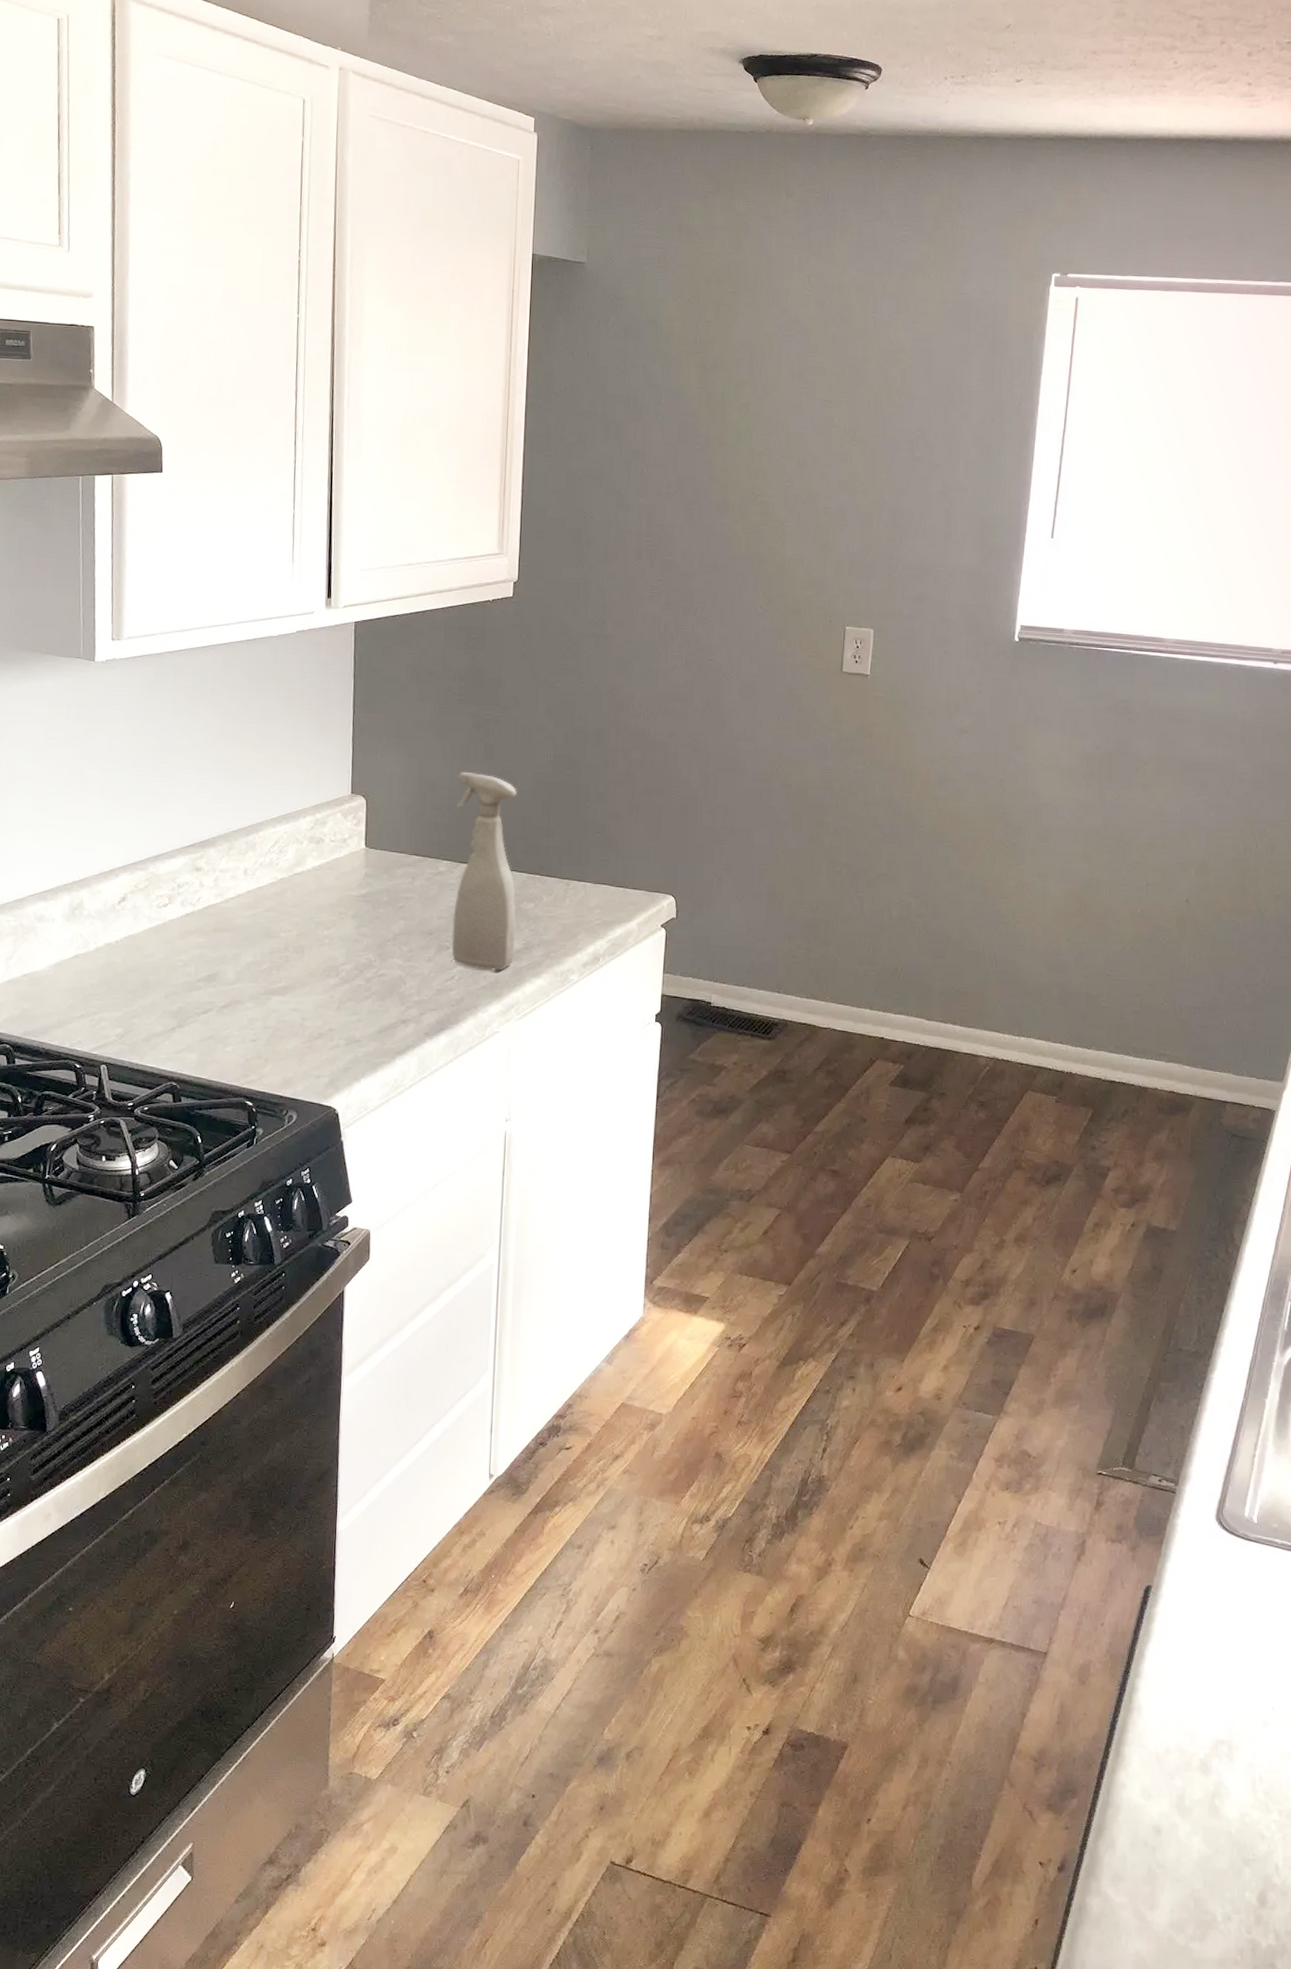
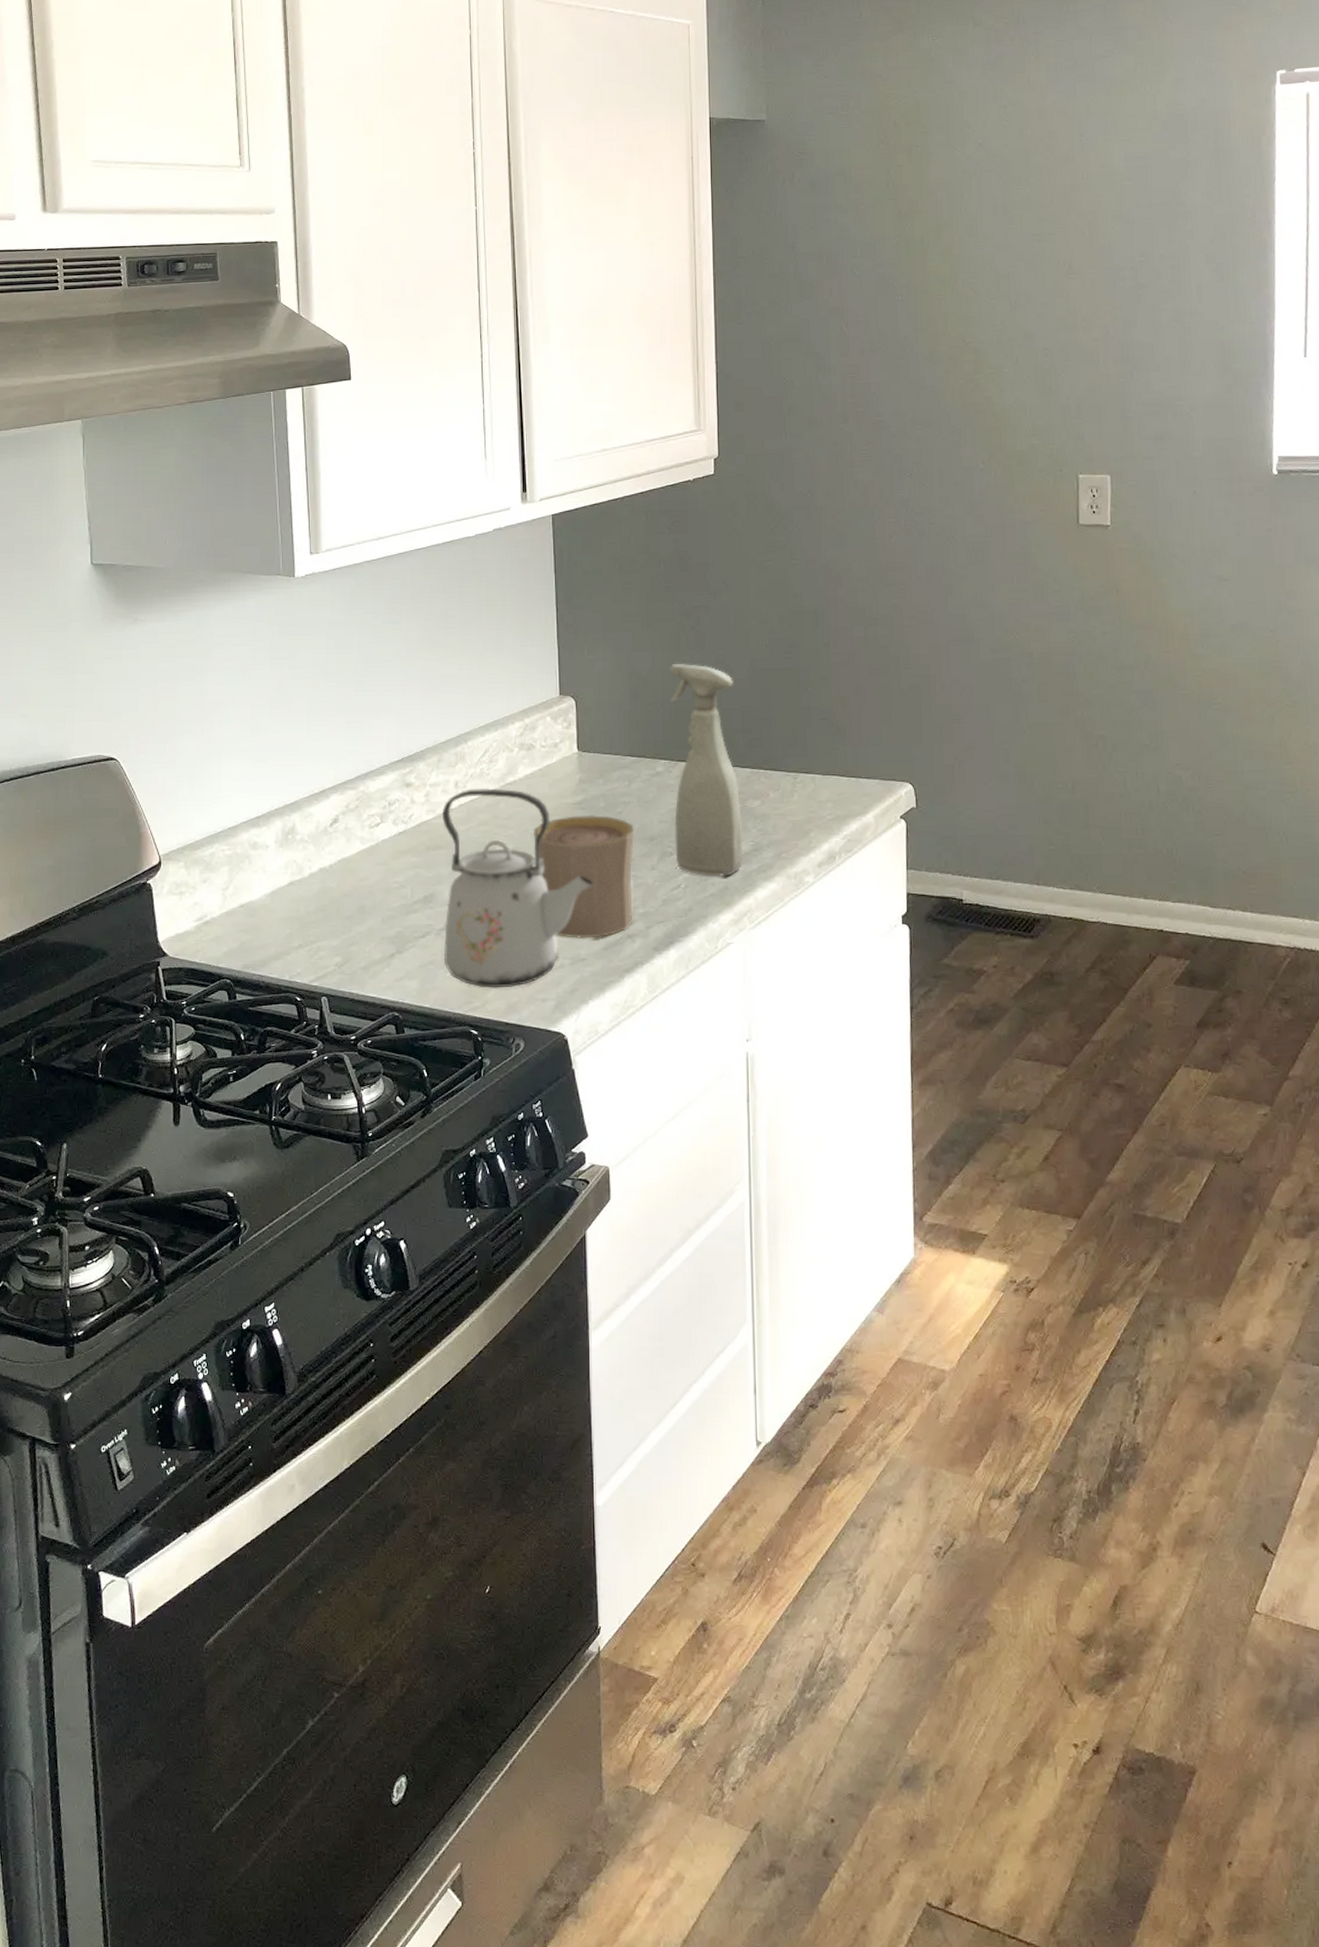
kettle: none [224,876,373,1064] -> present [443,788,594,988]
cup: none [318,907,415,1022] -> present [533,815,635,939]

